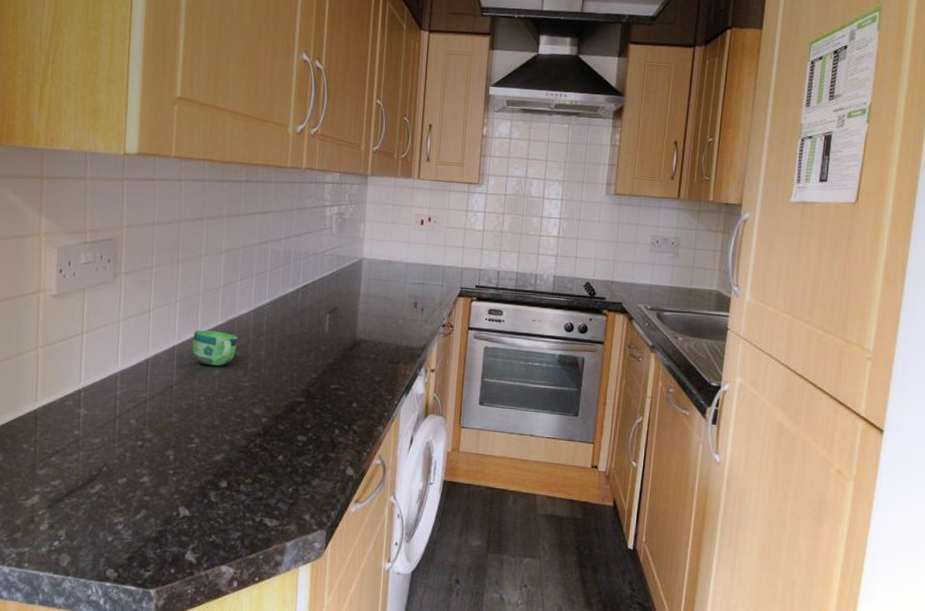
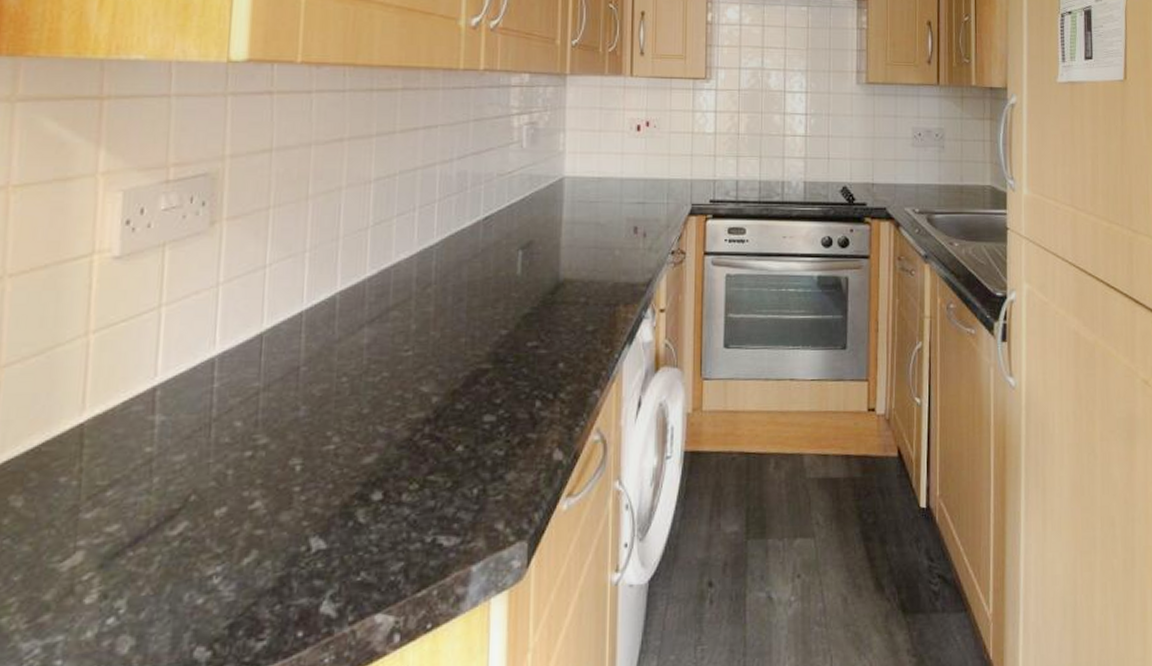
cup: present [192,330,238,366] -> none [328,286,395,333]

